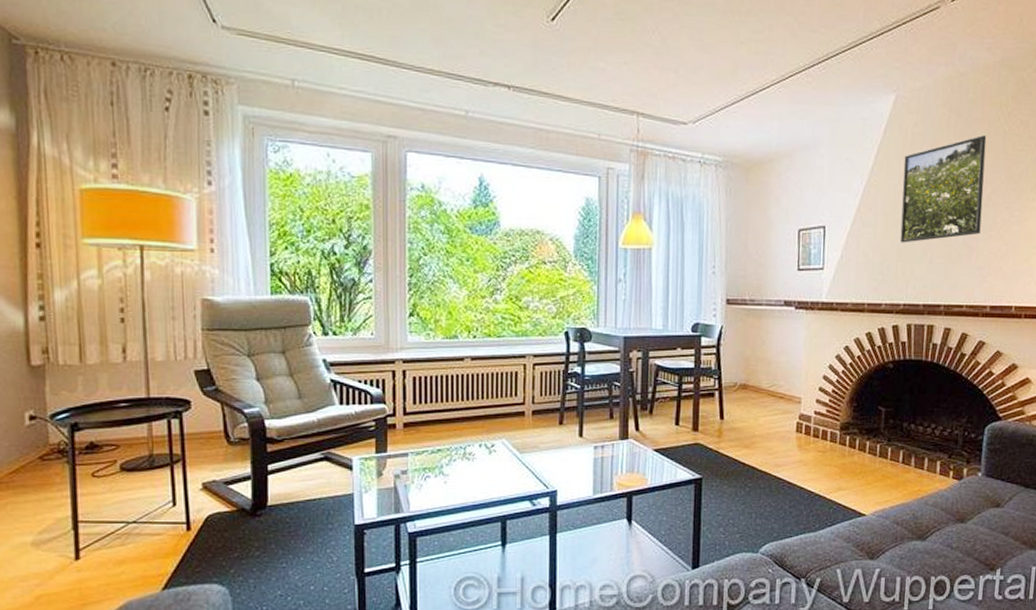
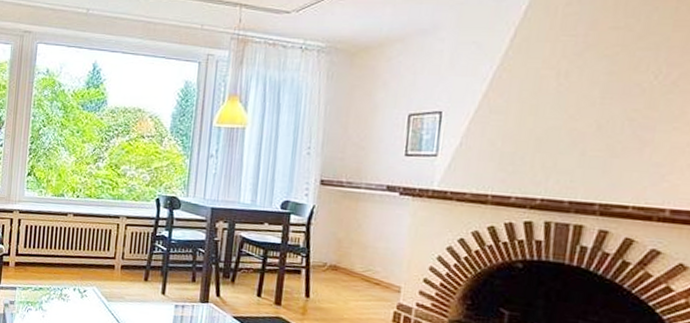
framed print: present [900,135,987,243] -> none [539,13,674,133]

